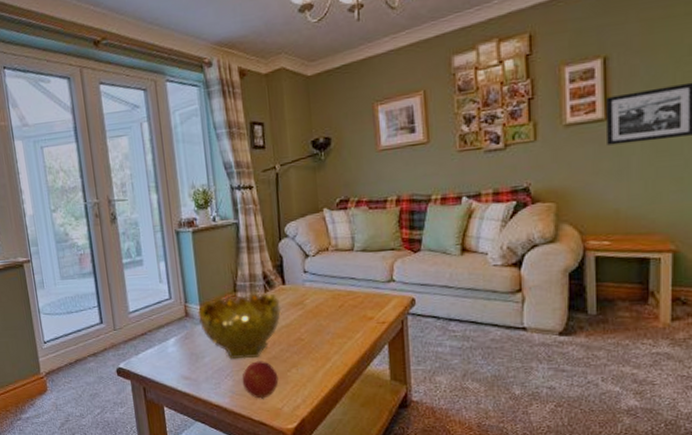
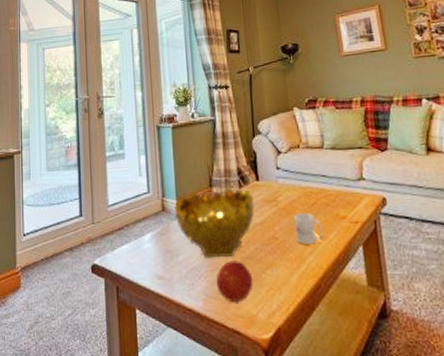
mug: none [321,314,350,344] -> present [294,212,324,244]

